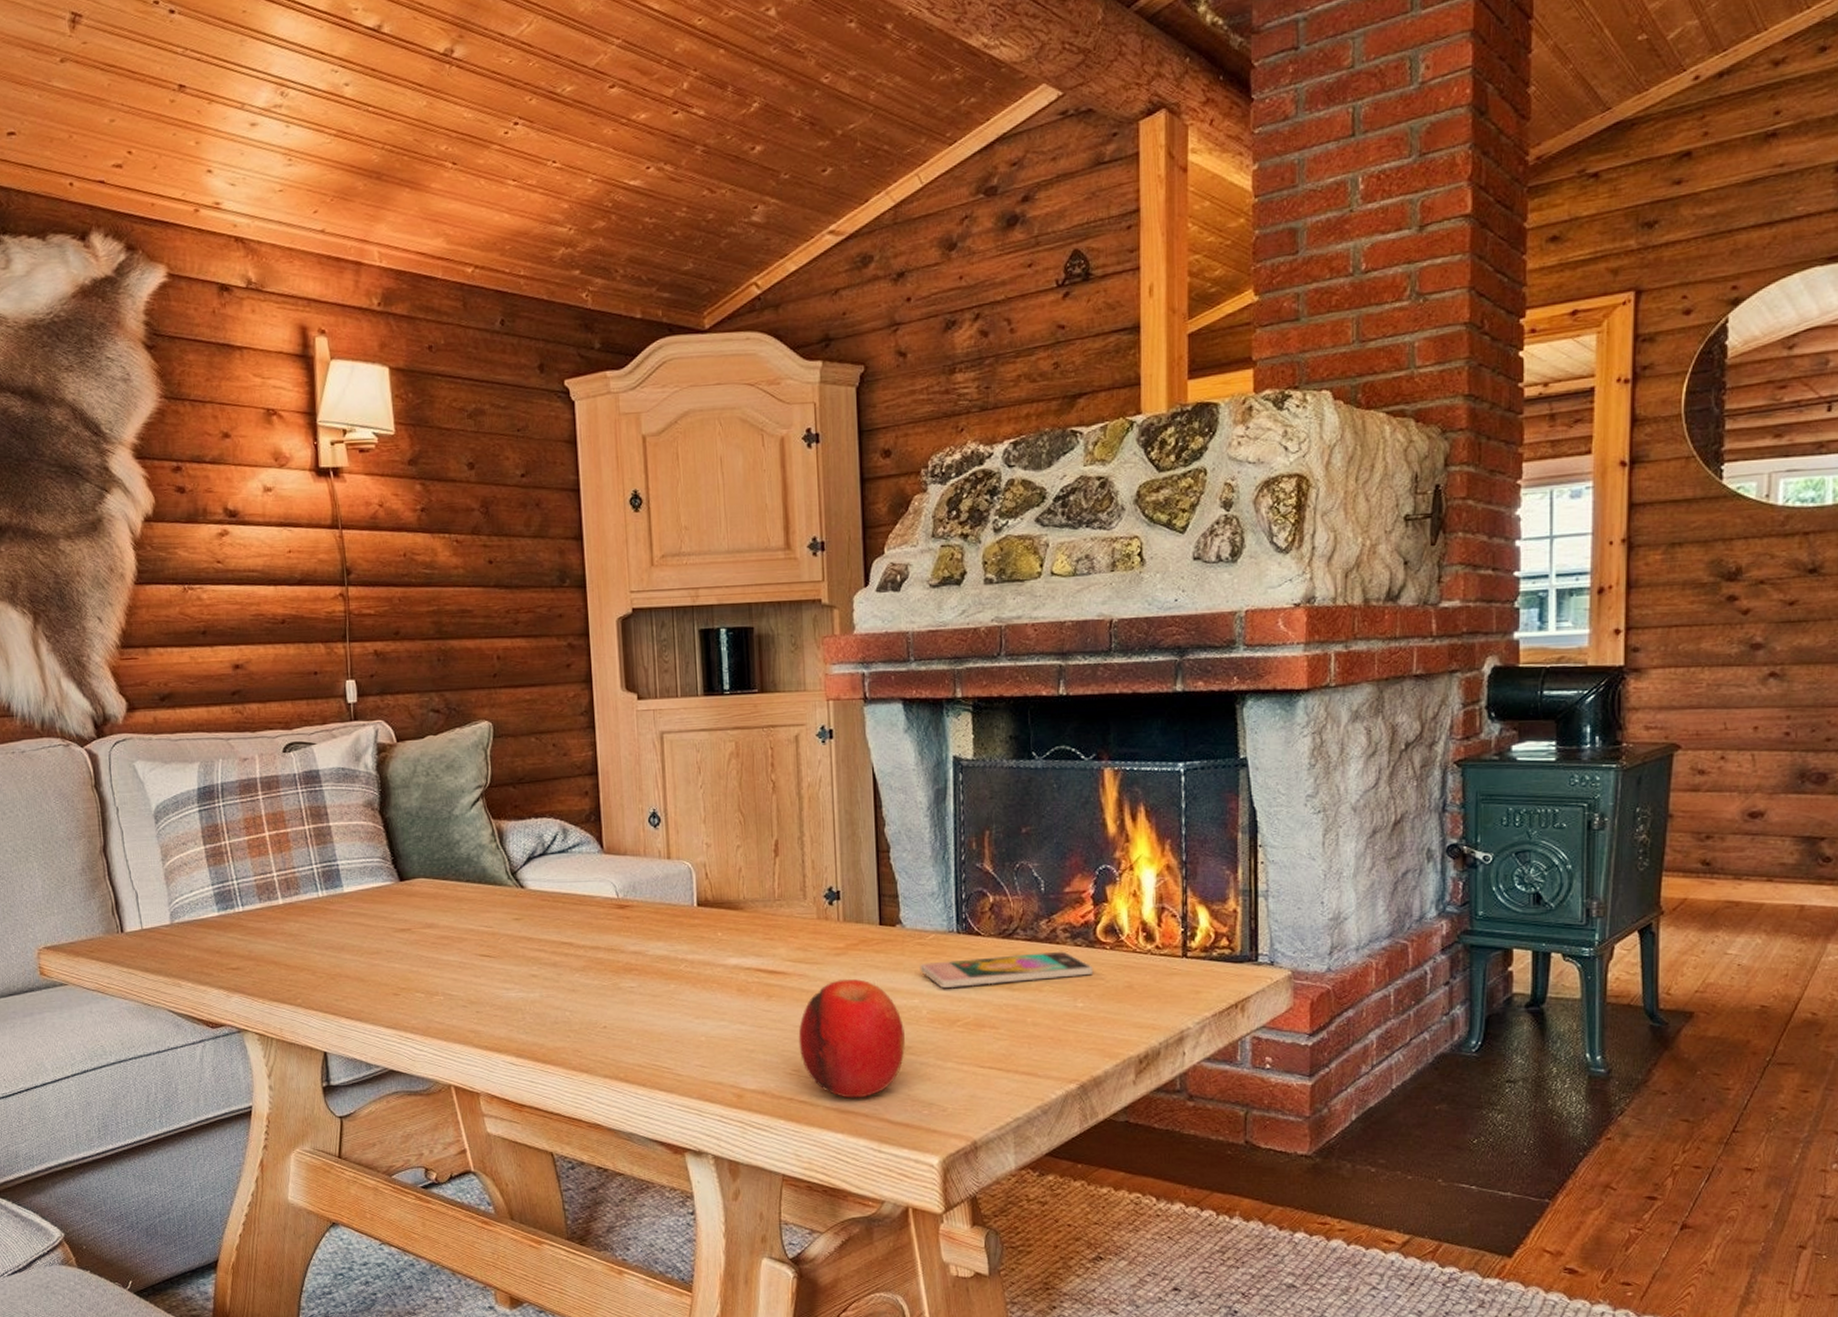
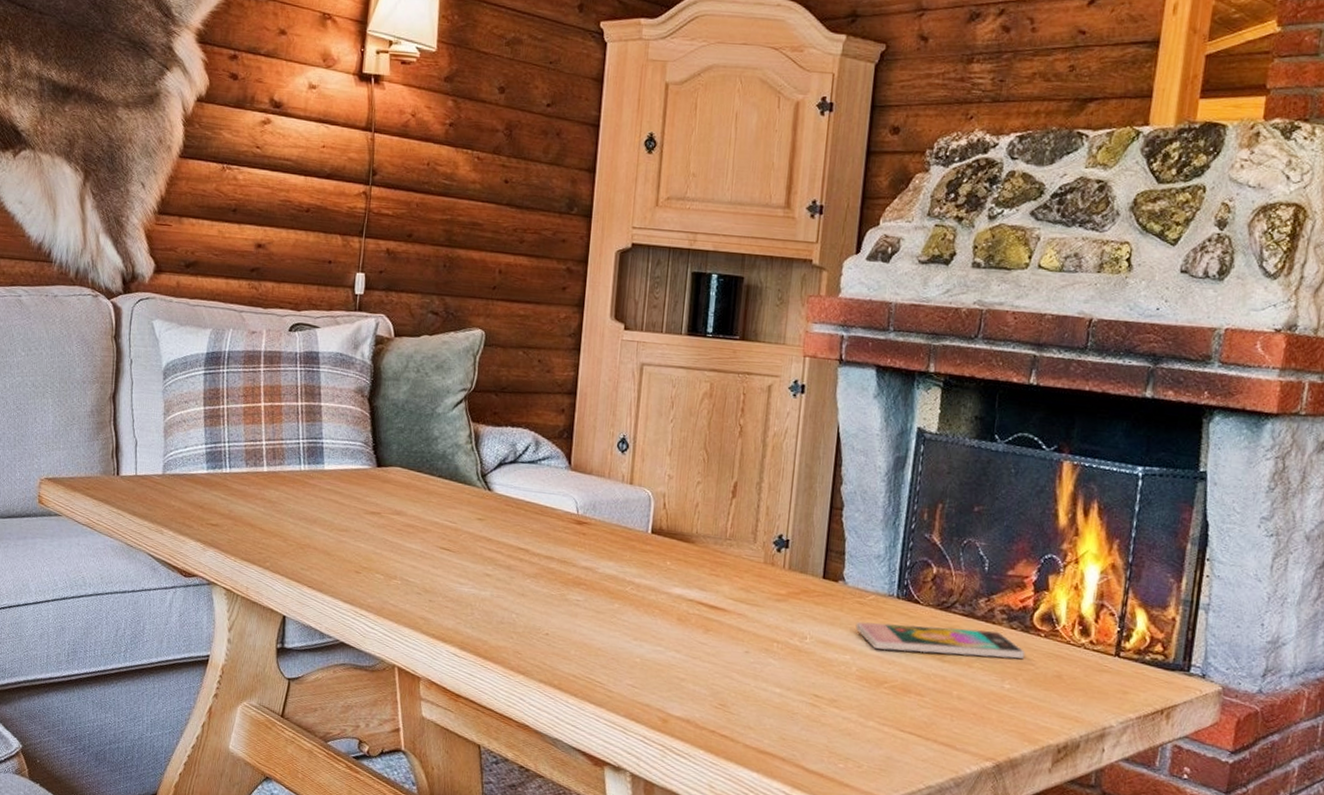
fruit: present [798,978,905,1098] -> none [728,624,832,742]

